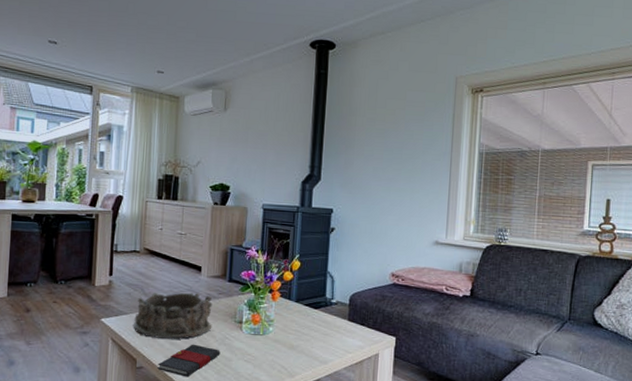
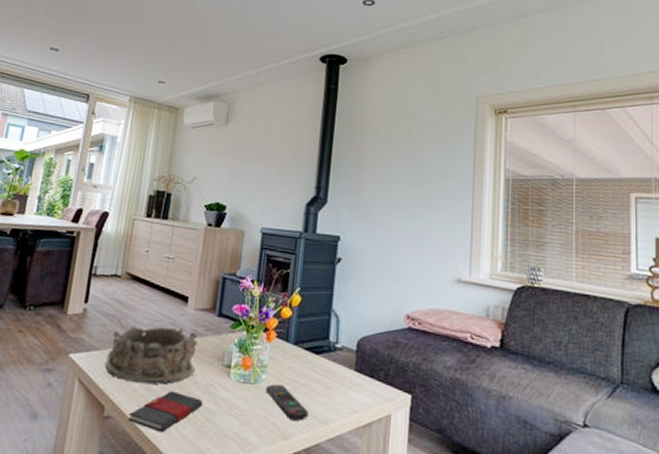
remote control: none [273,334,310,362] -> present [266,384,309,421]

